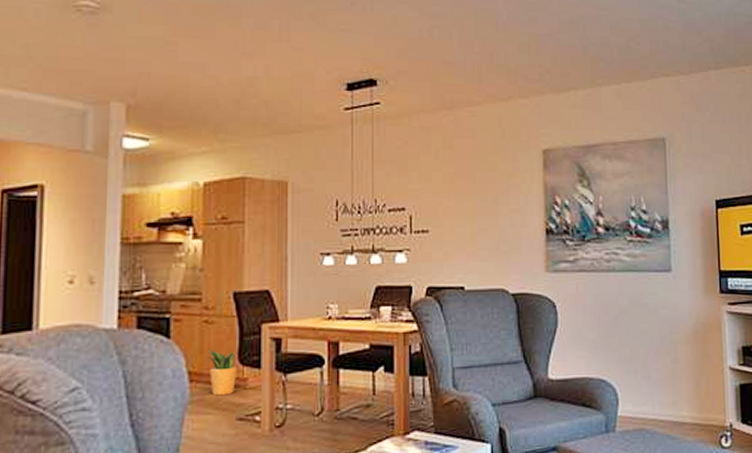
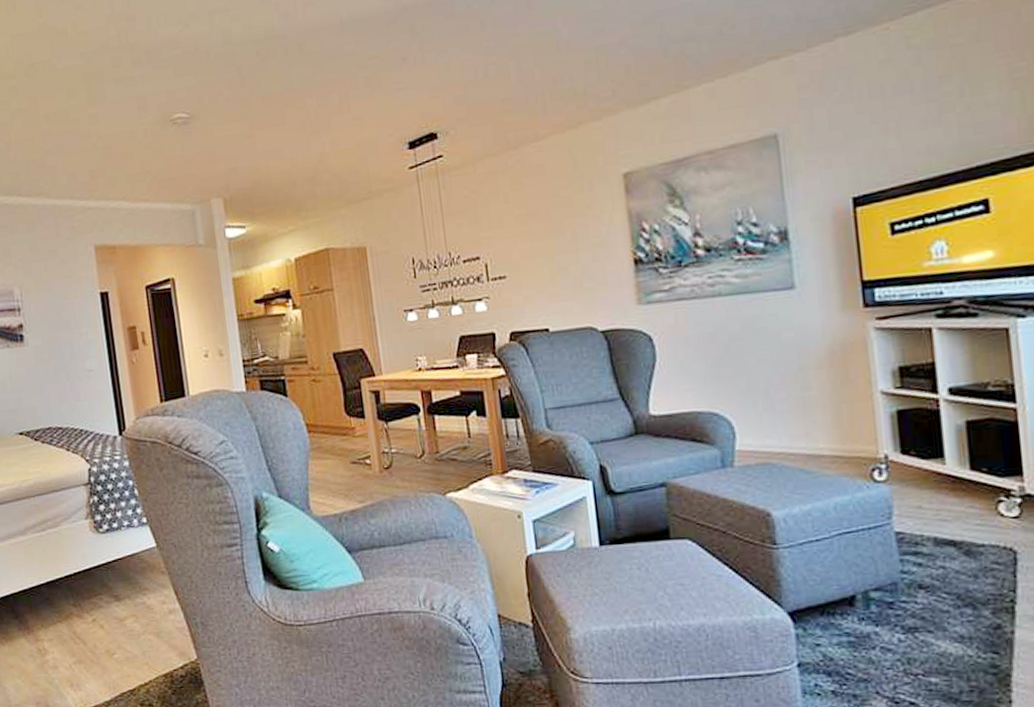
potted plant: present [205,349,238,396] -> none [317,404,346,444]

